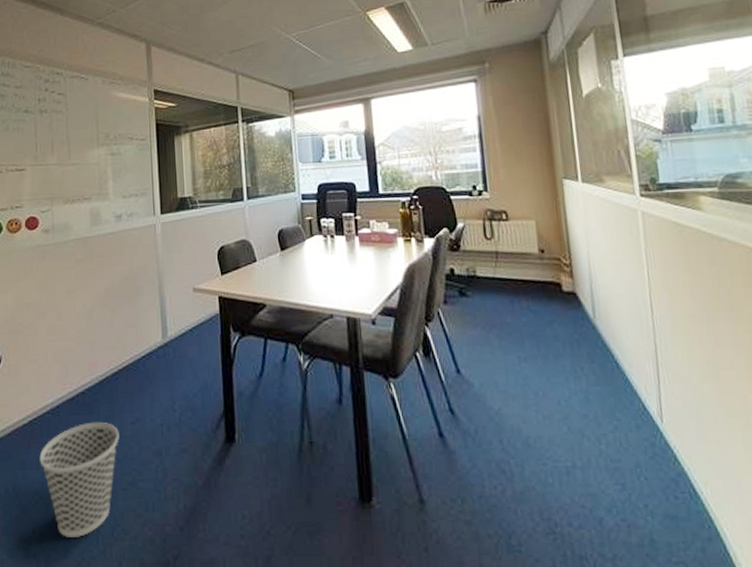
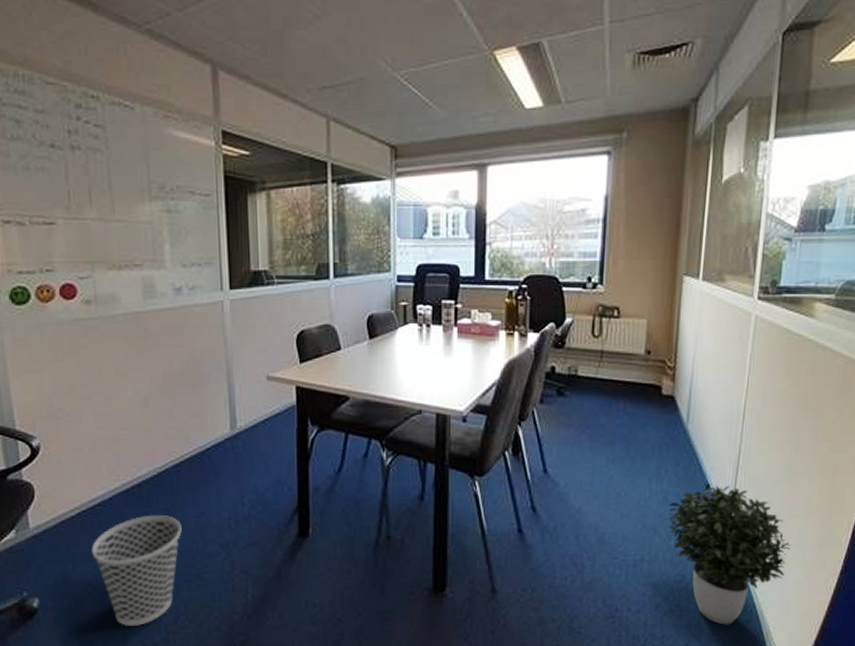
potted plant: none [592,381,739,544] -> present [666,484,792,625]

